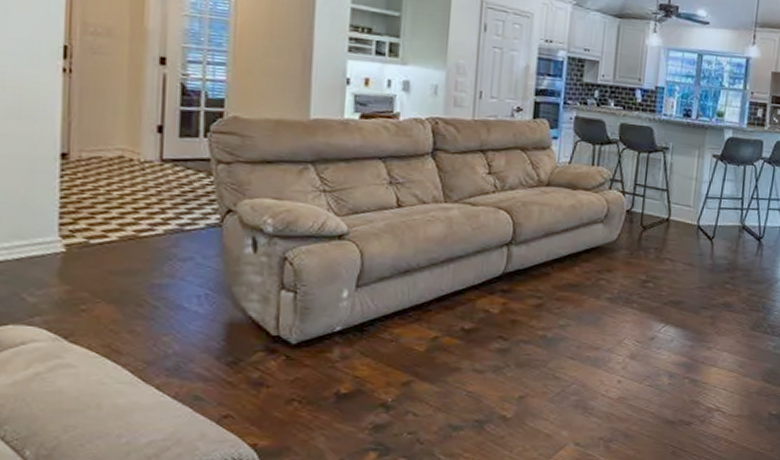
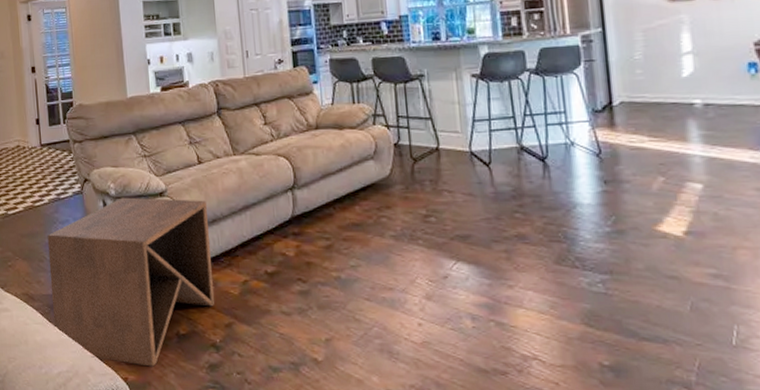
side table: none [149,236,400,430] -> present [47,197,215,367]

